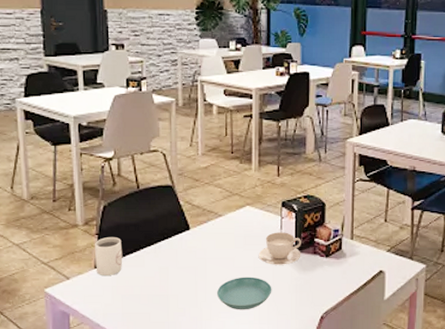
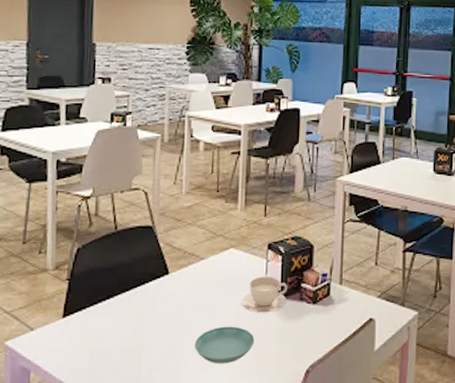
mug: present [94,236,123,277] -> none [63,282,95,327]

